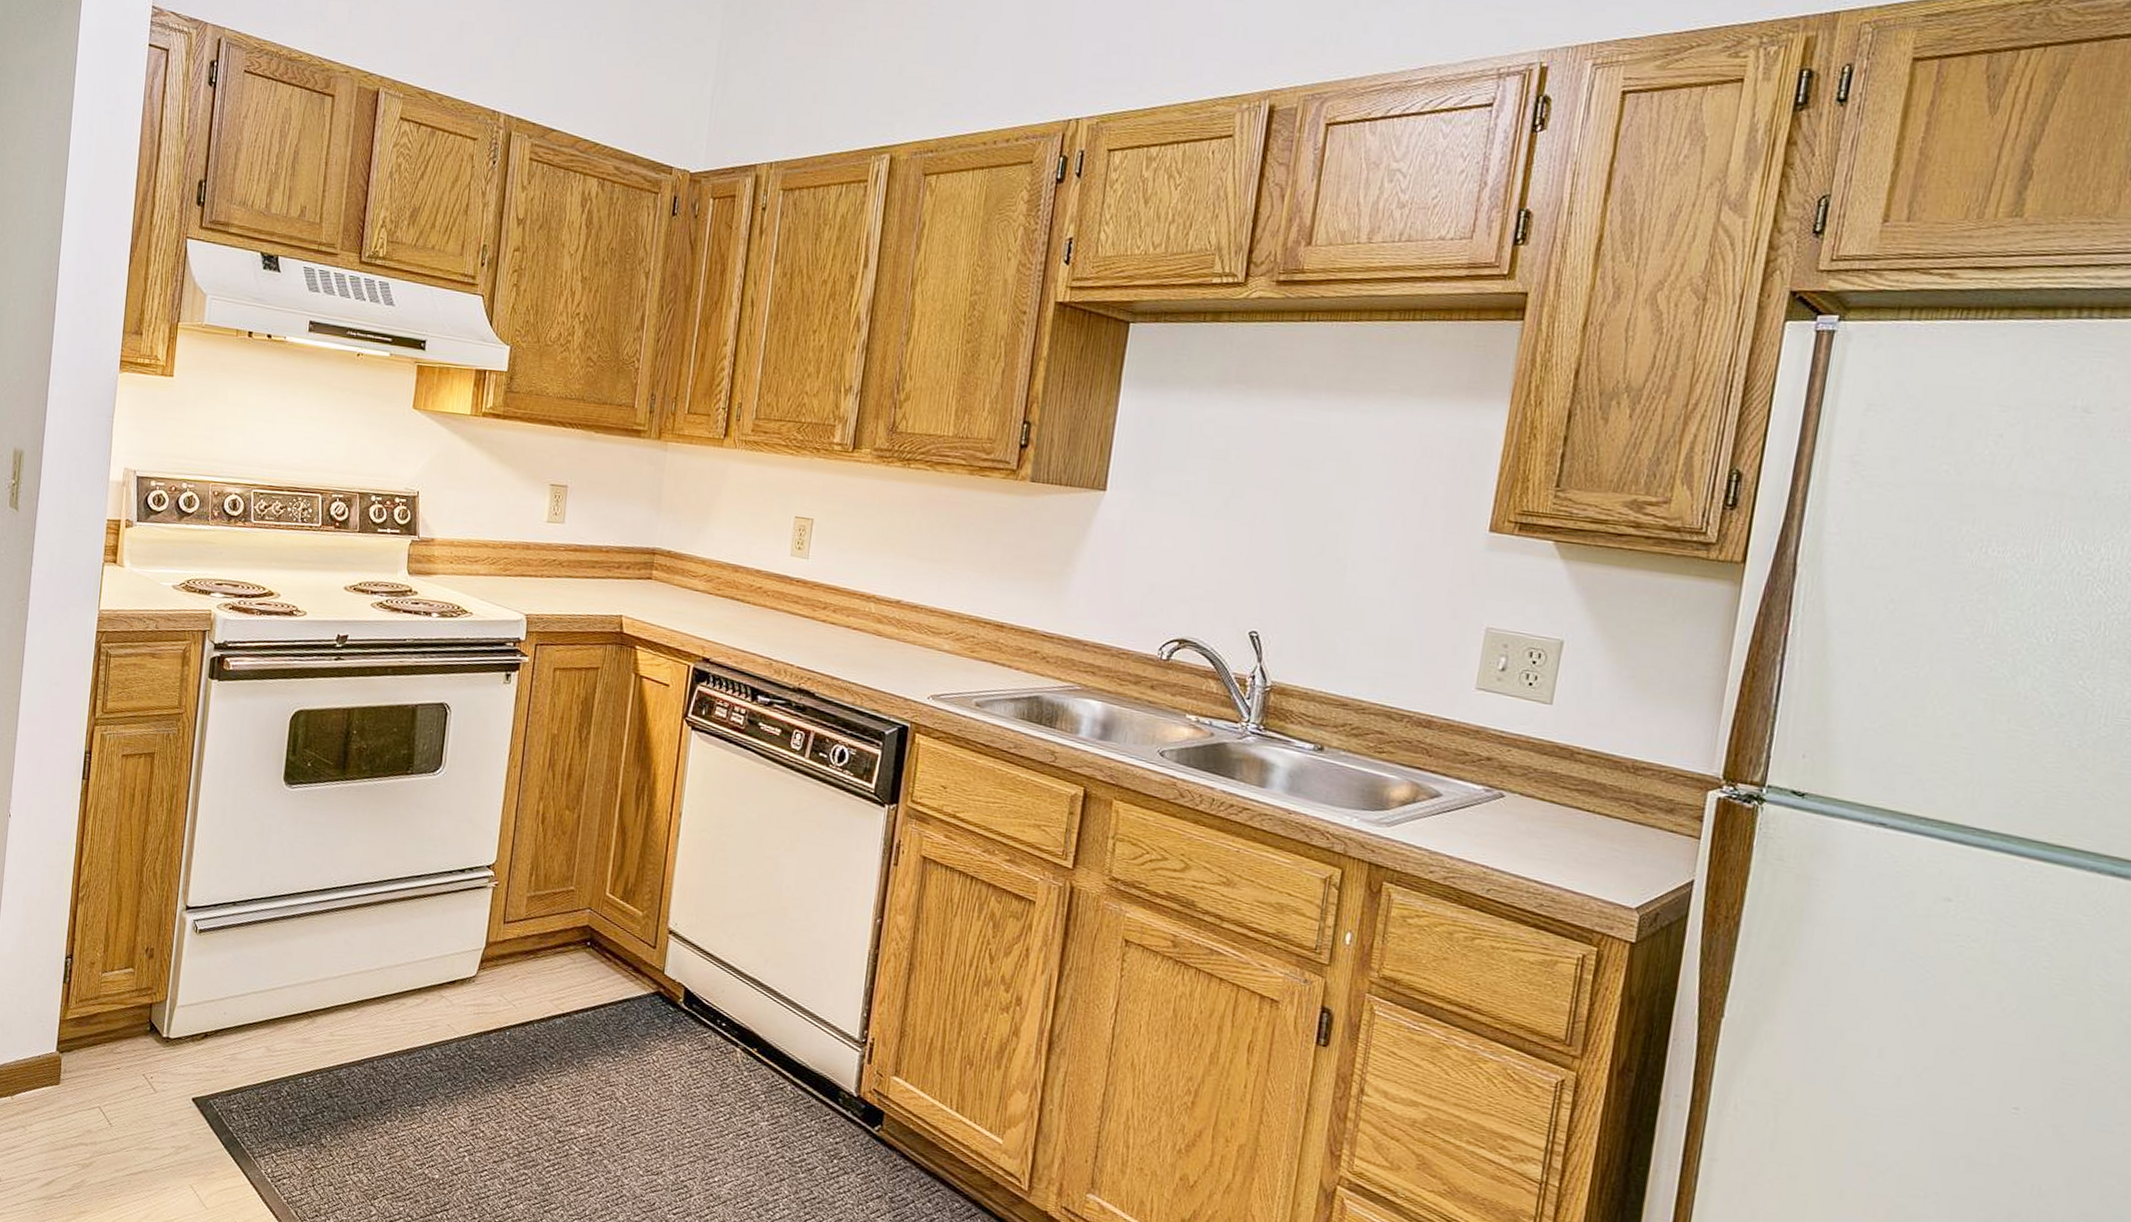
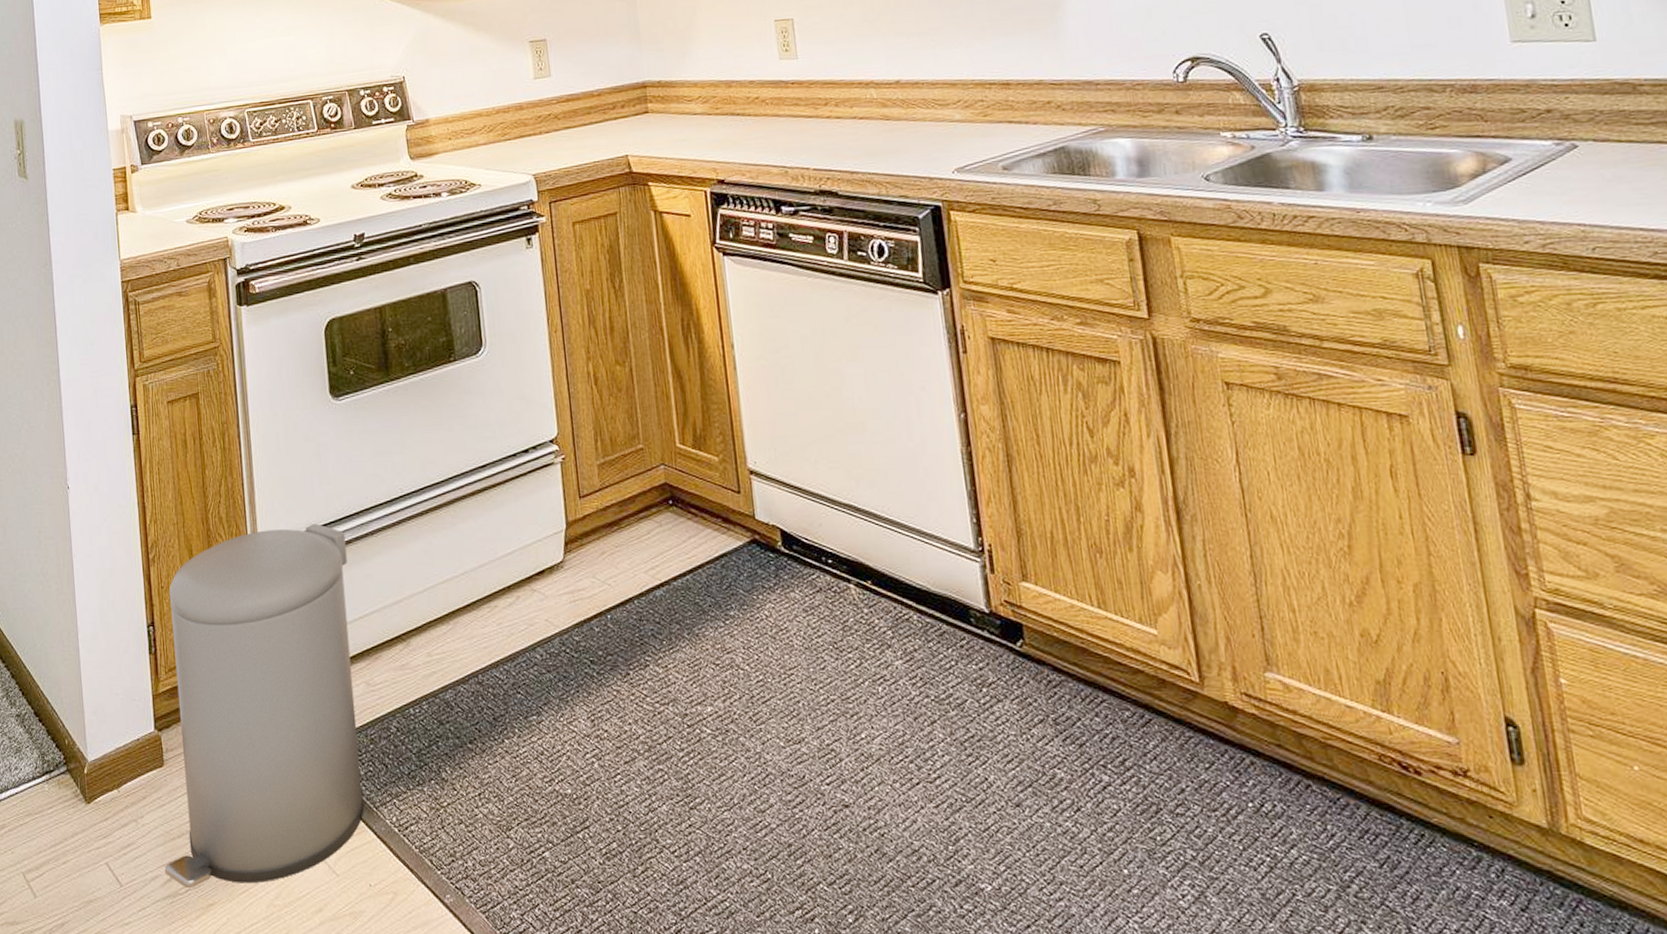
pedal bin: none [44,892,273,1202] -> present [164,523,364,888]

